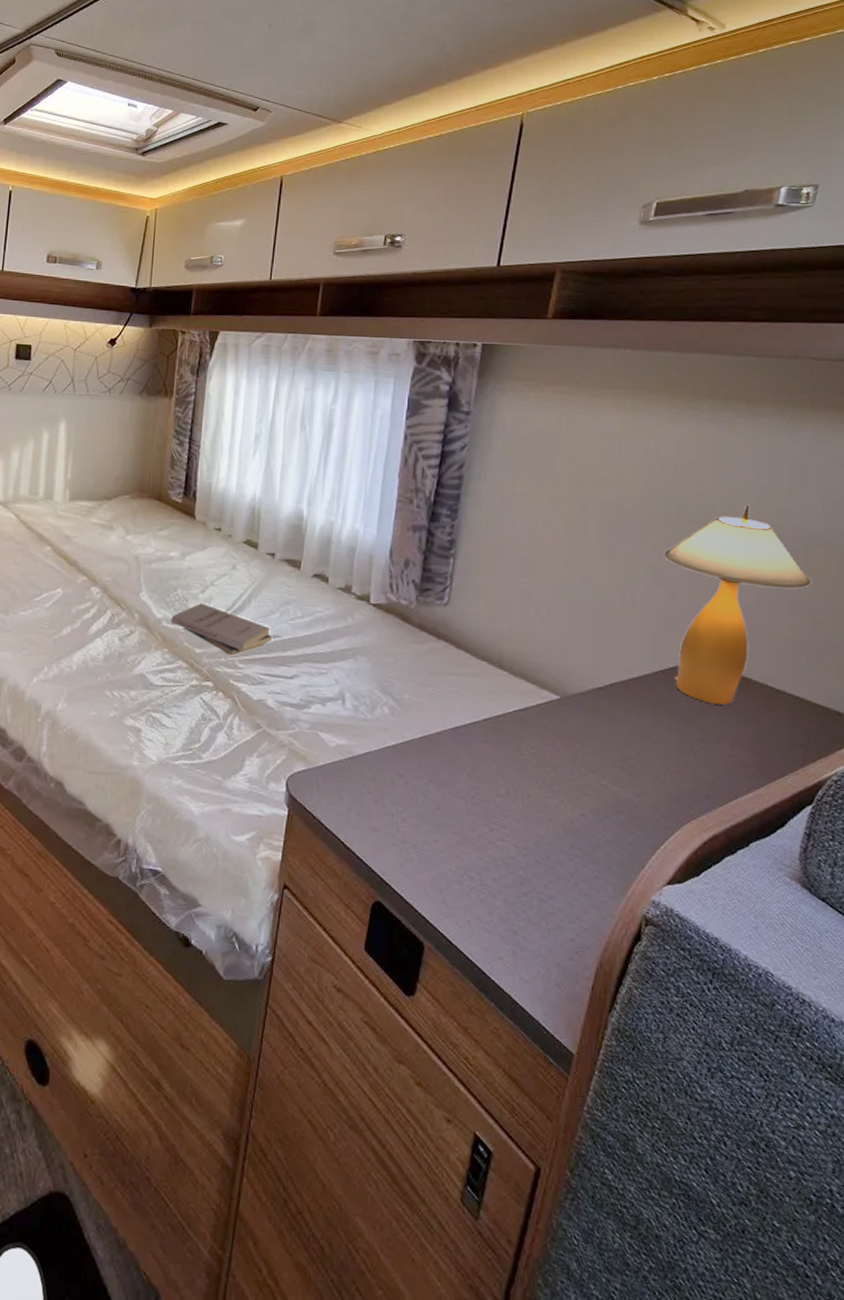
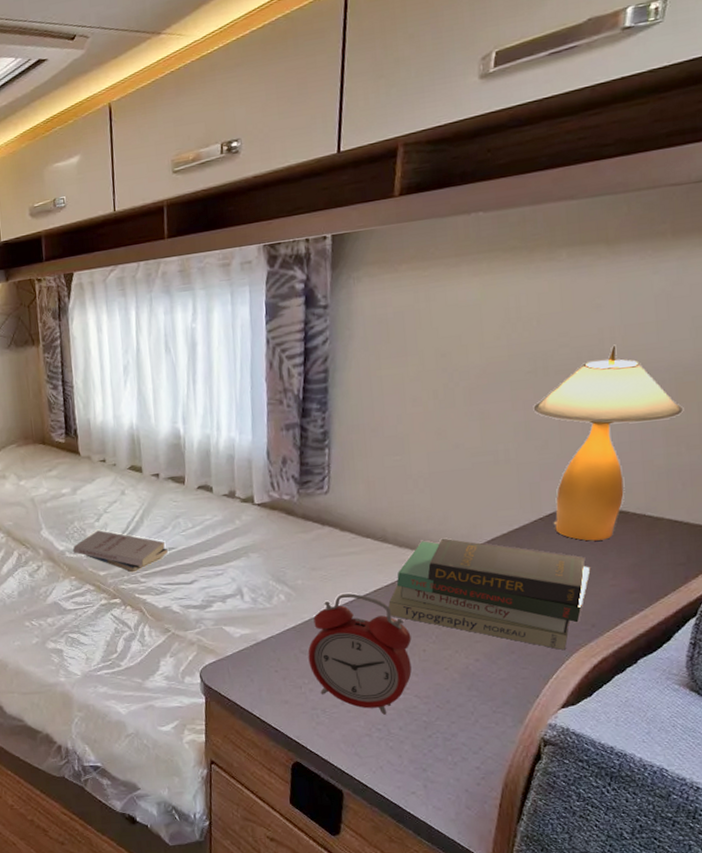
alarm clock: none [405,717,517,862] -> present [308,593,412,715]
books: none [496,674,708,820] -> present [388,538,591,651]

